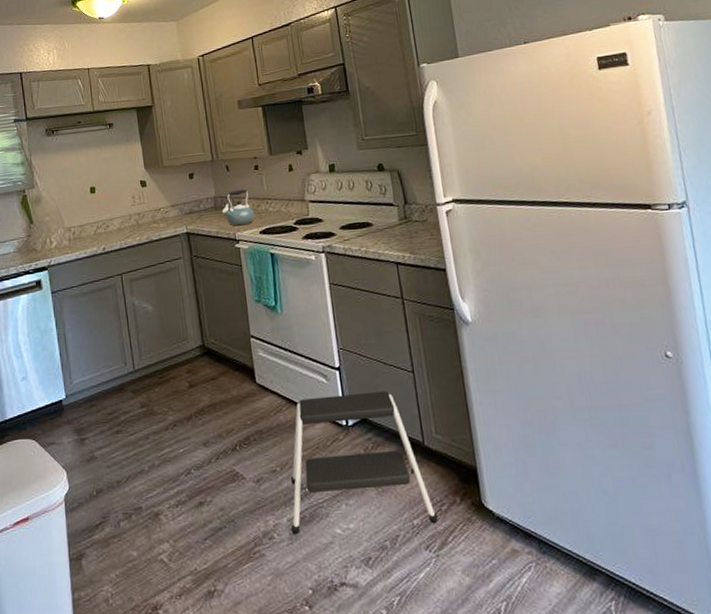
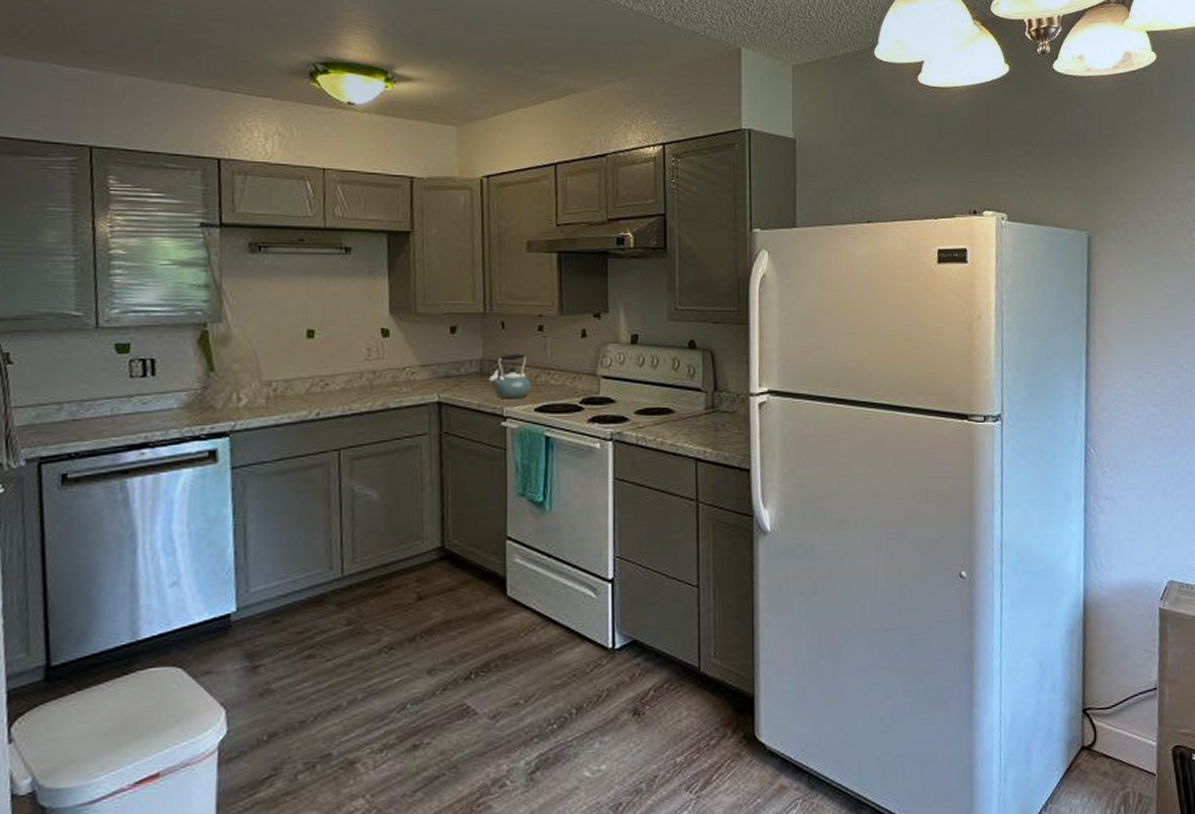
step stool: present [290,391,439,534] -> none [530,608,704,780]

